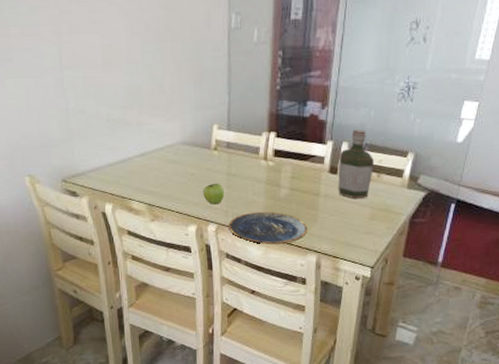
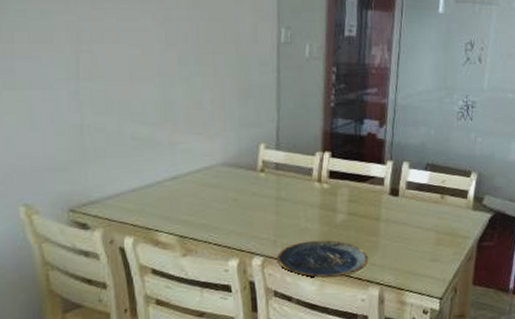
fruit: present [203,183,225,205] -> none [247,209,273,234]
bottle: present [338,130,375,198] -> none [399,149,438,222]

